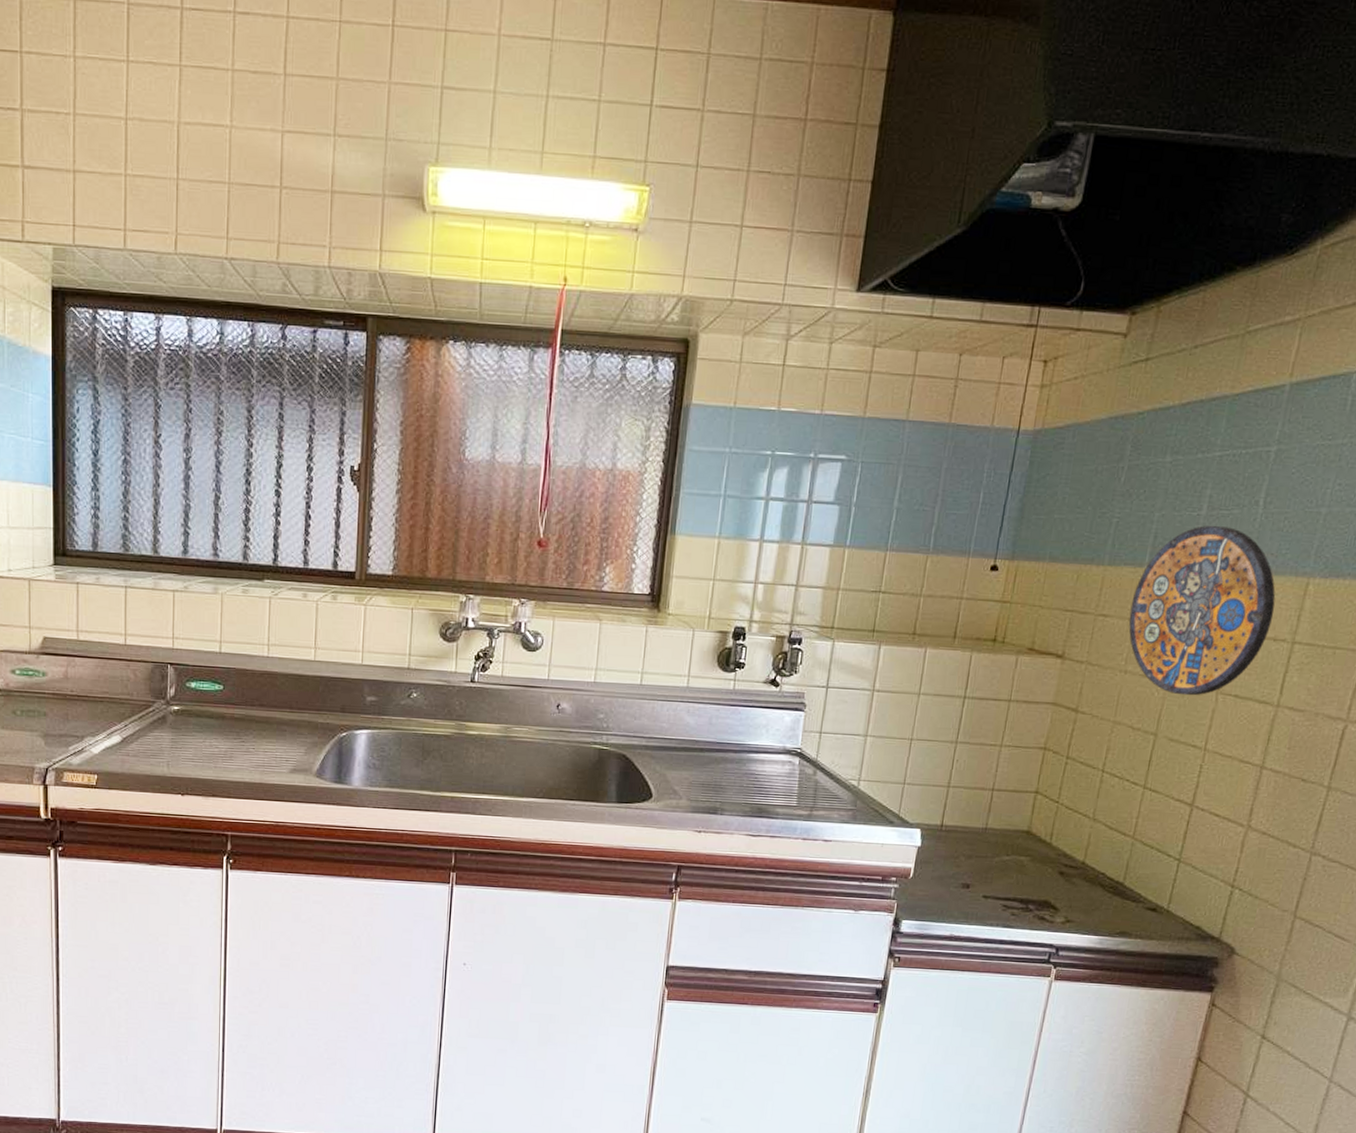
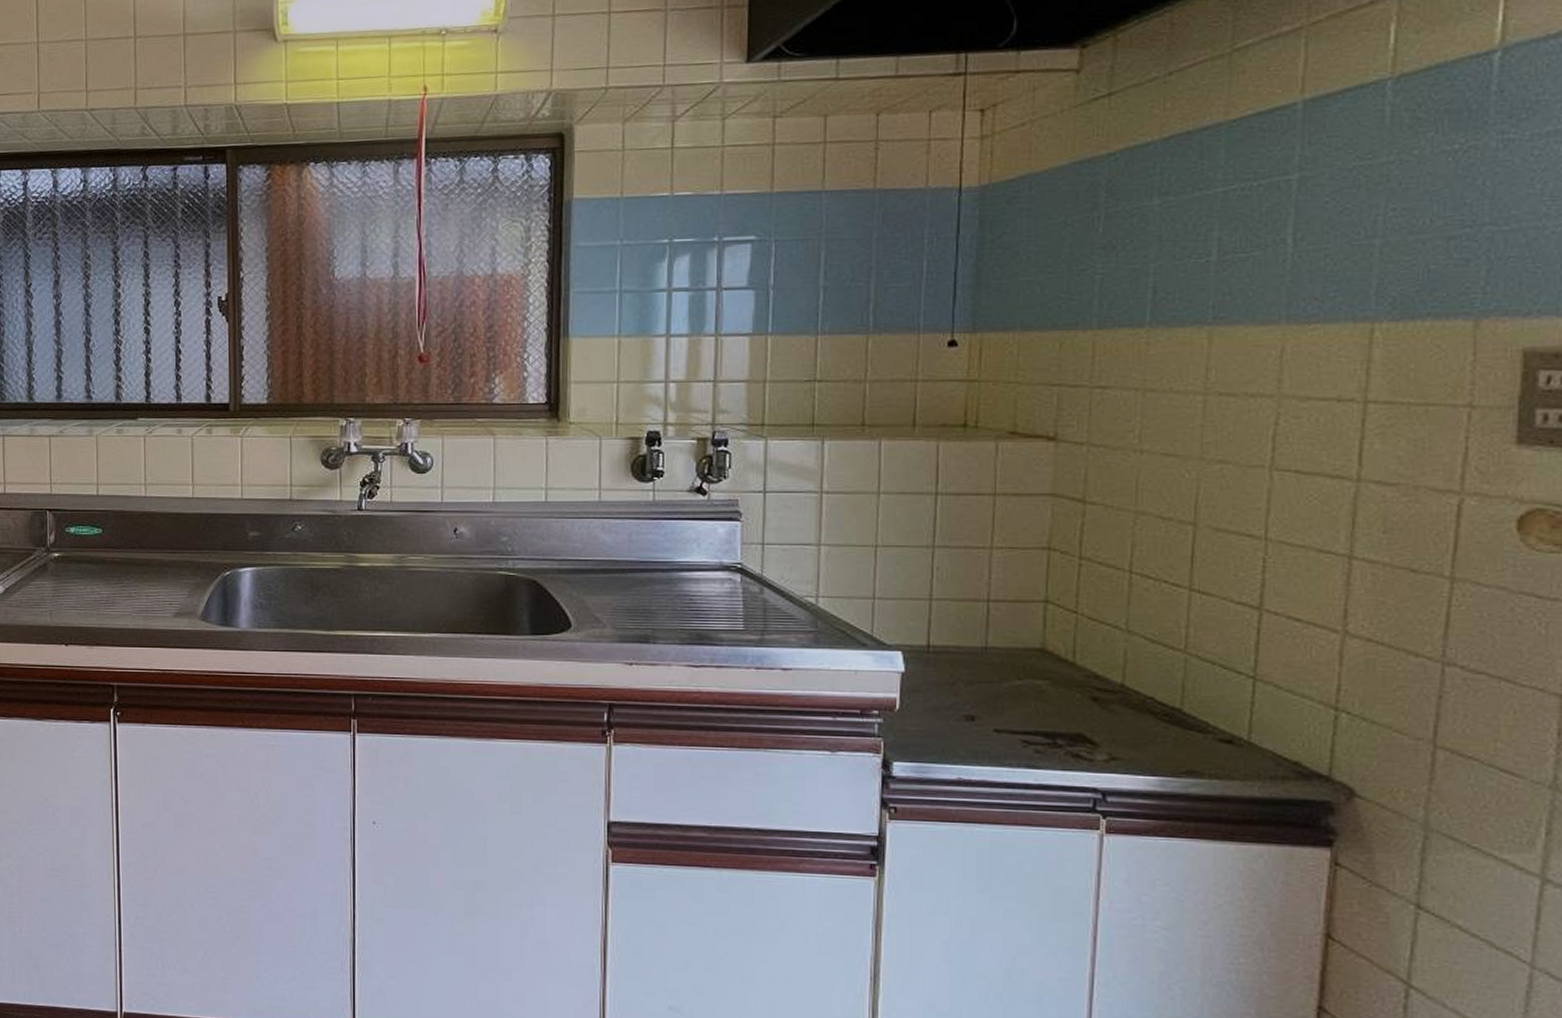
manhole cover: present [1128,526,1276,696] -> none [1135,272,1330,475]

